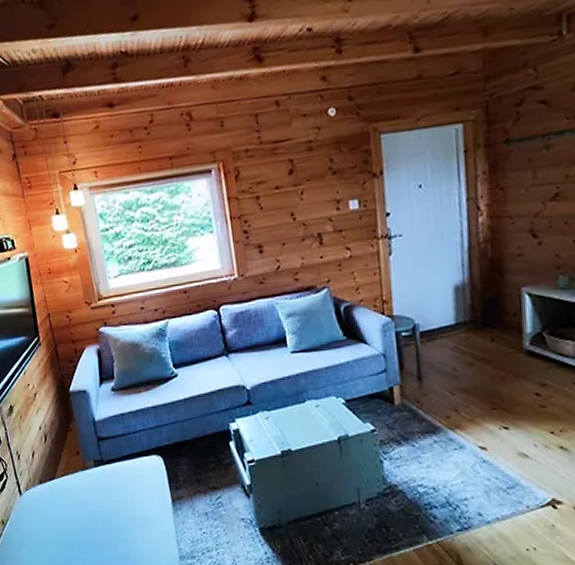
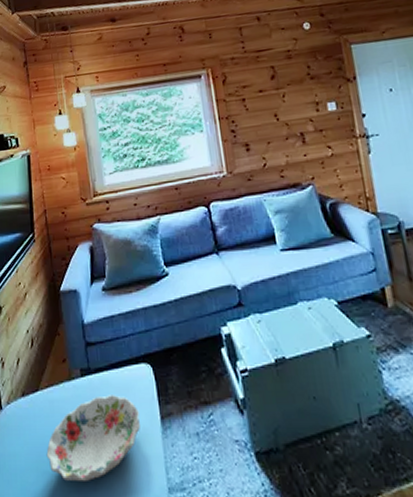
decorative bowl: none [66,482,153,551] -> present [46,395,140,481]

